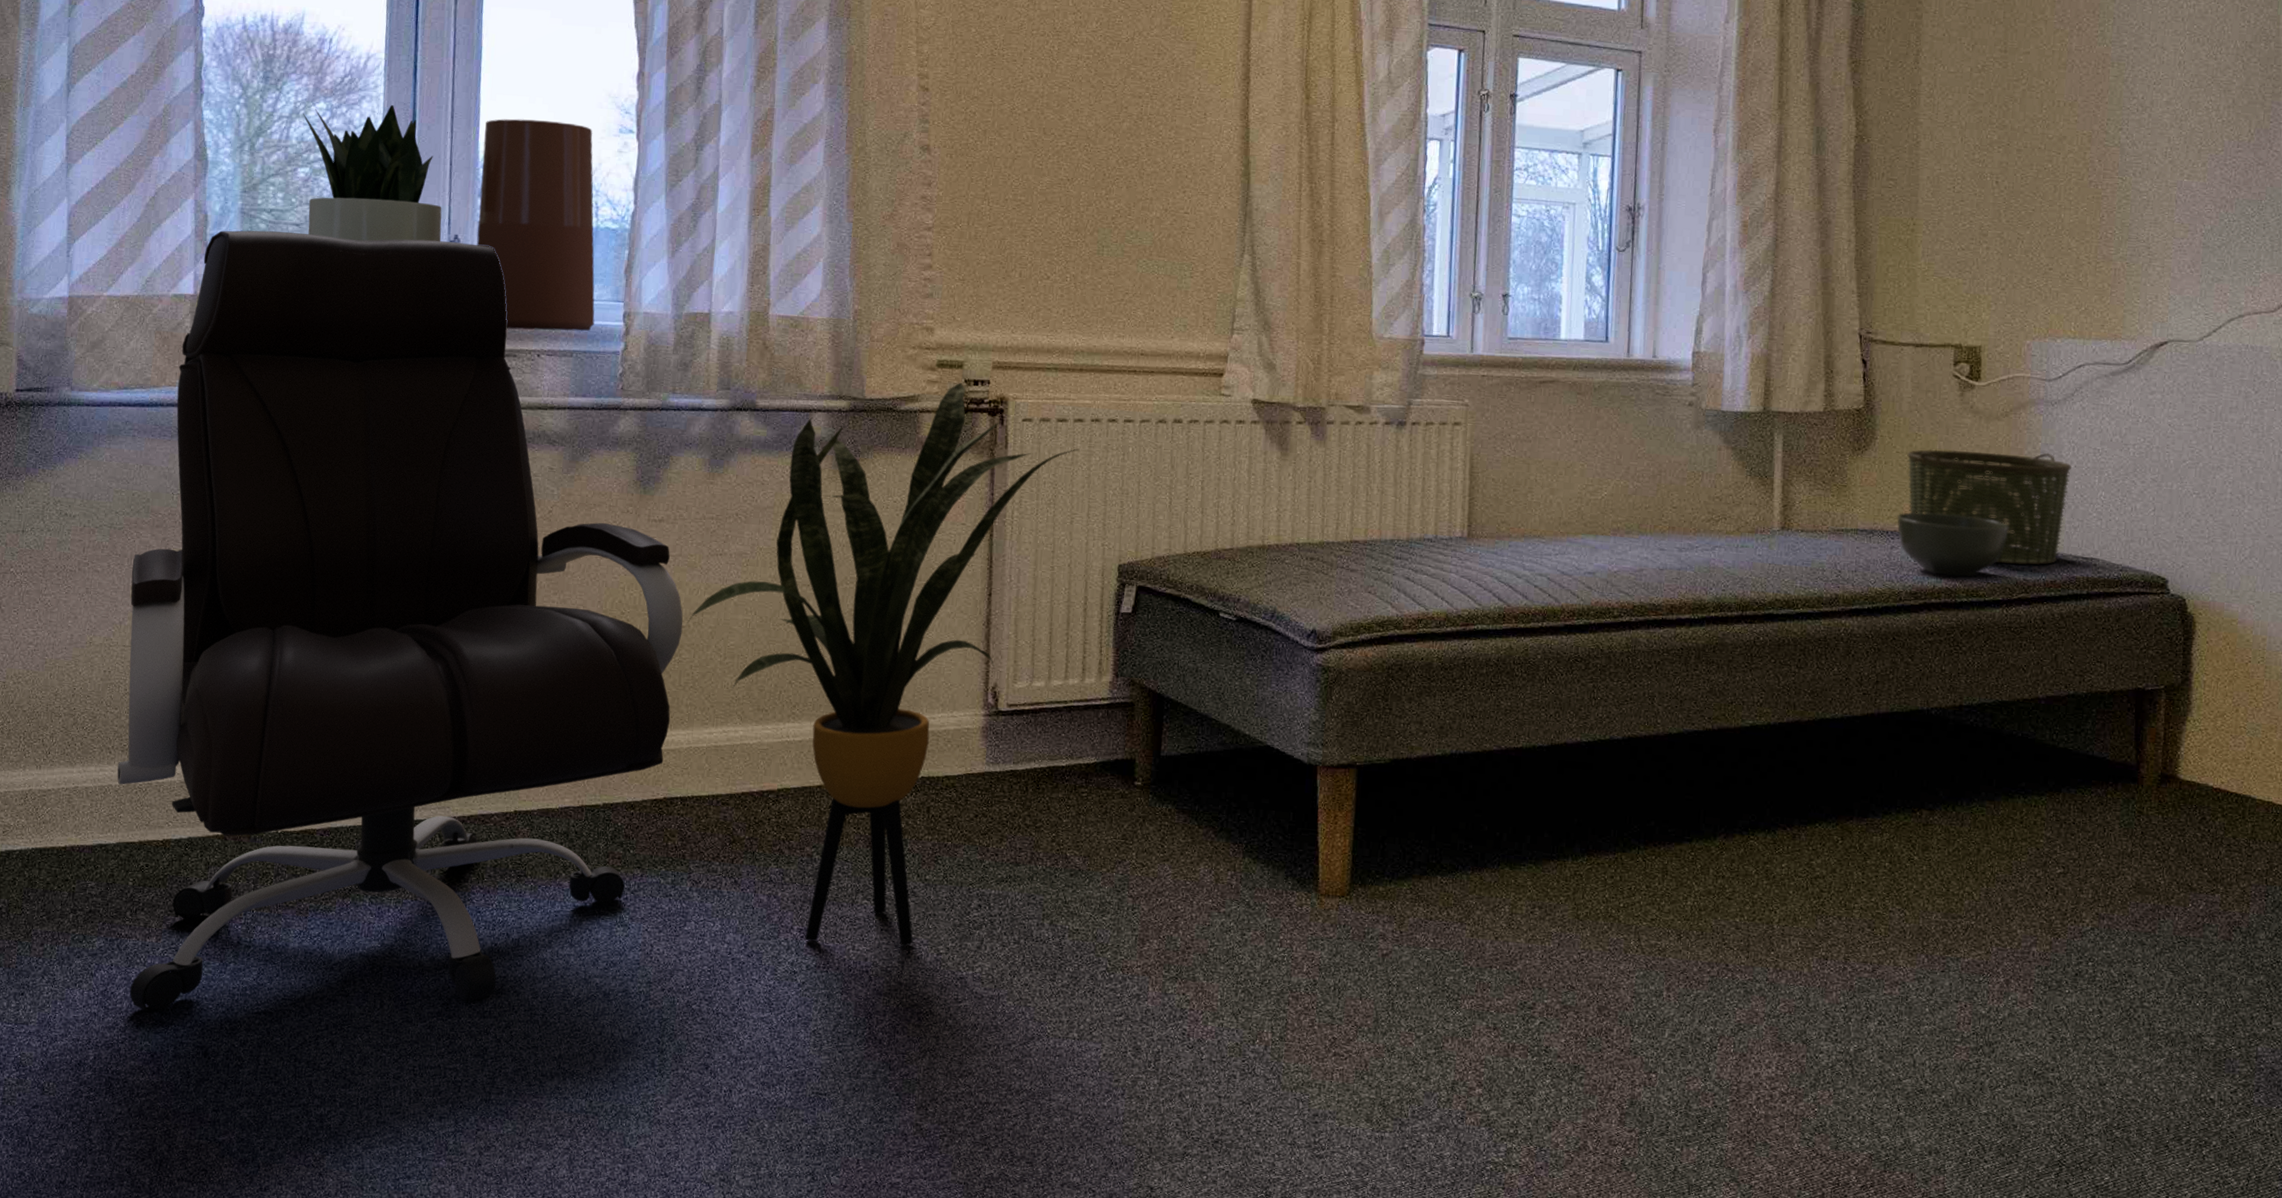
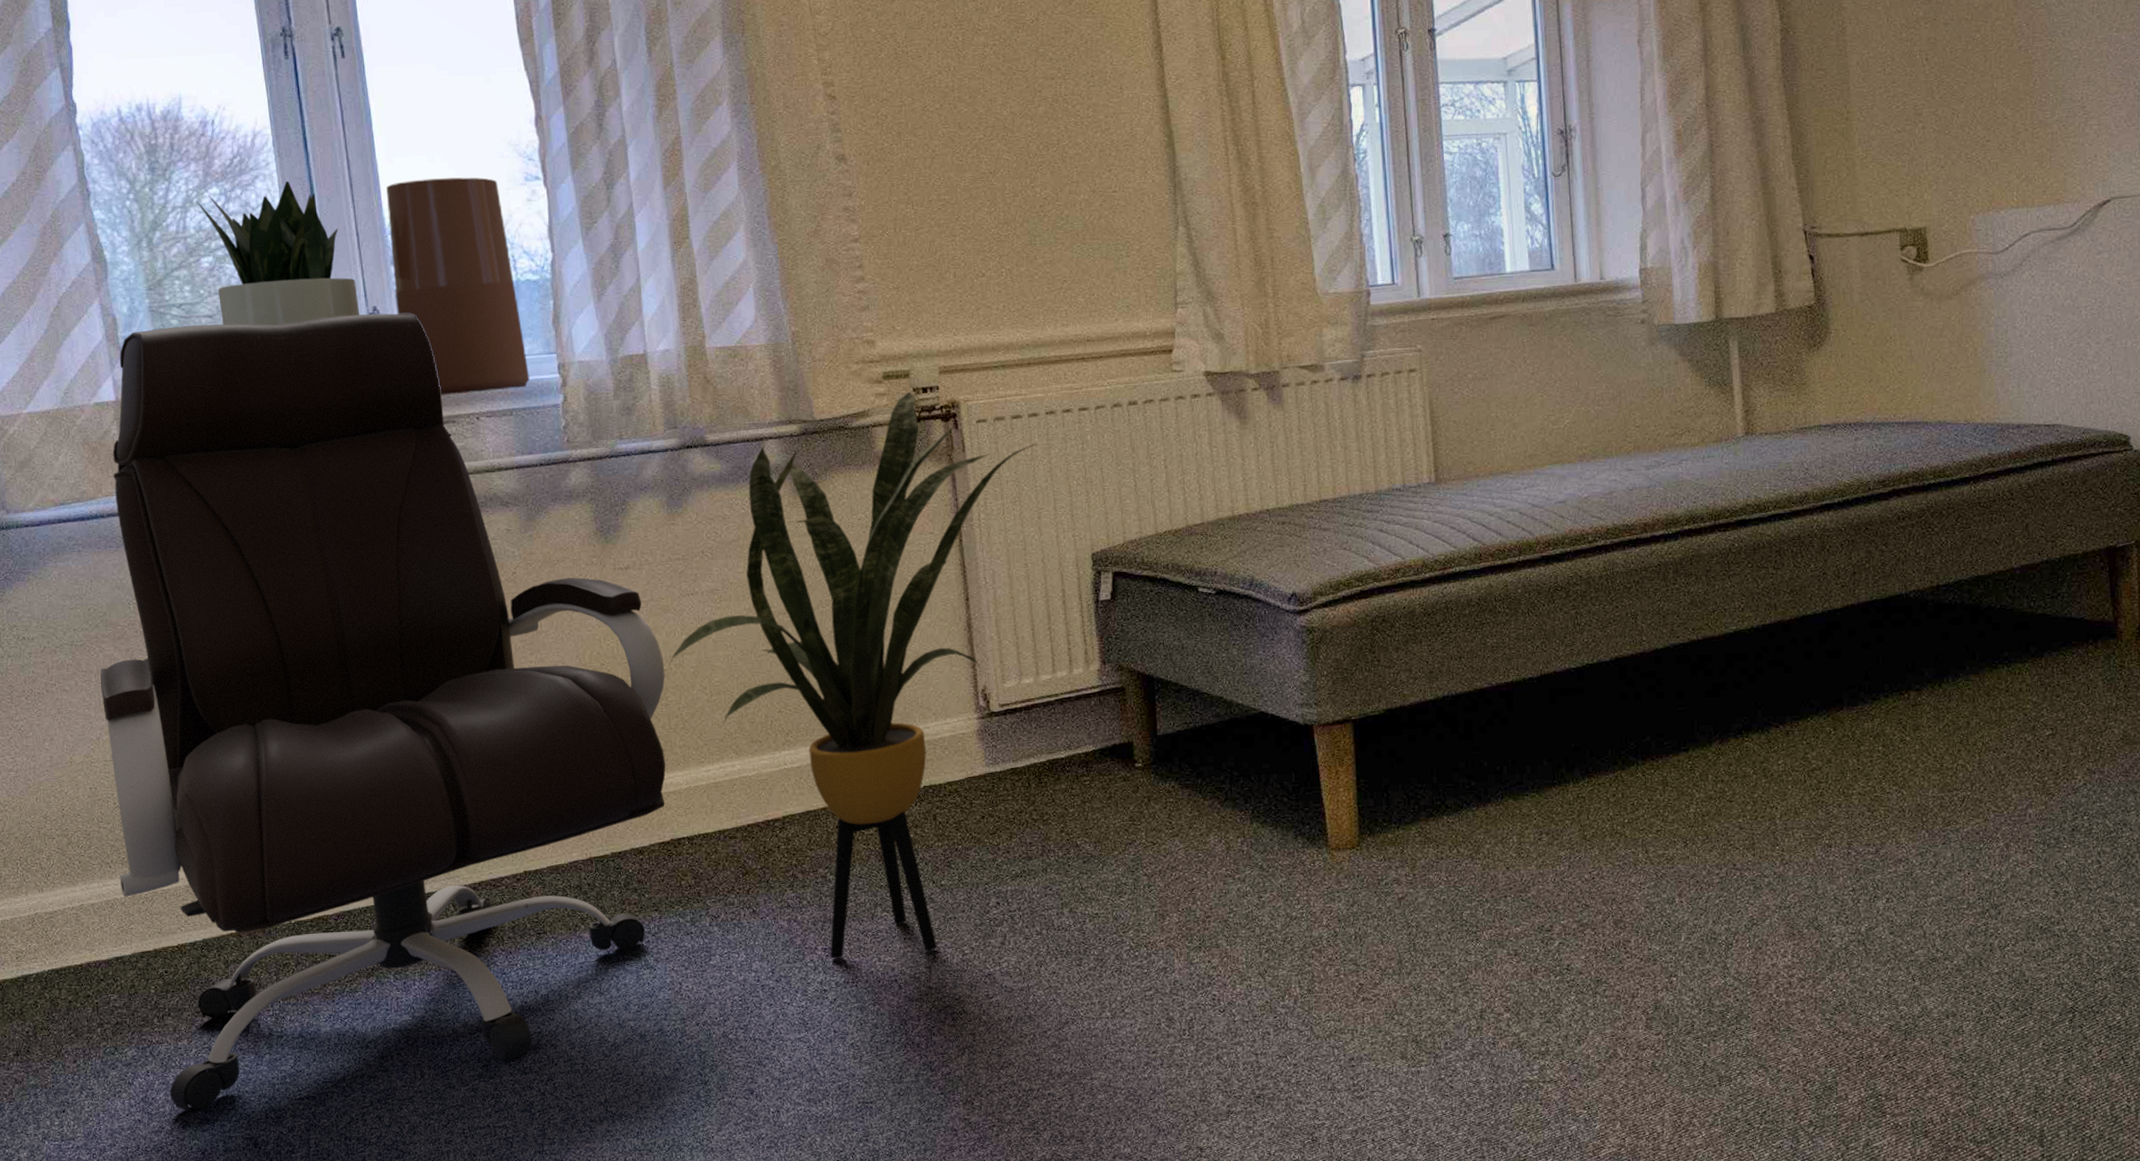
bowl: present [1896,512,2009,577] -> none [1857,398,1970,460]
basket: present [1907,449,2072,565] -> none [1863,325,2026,442]

